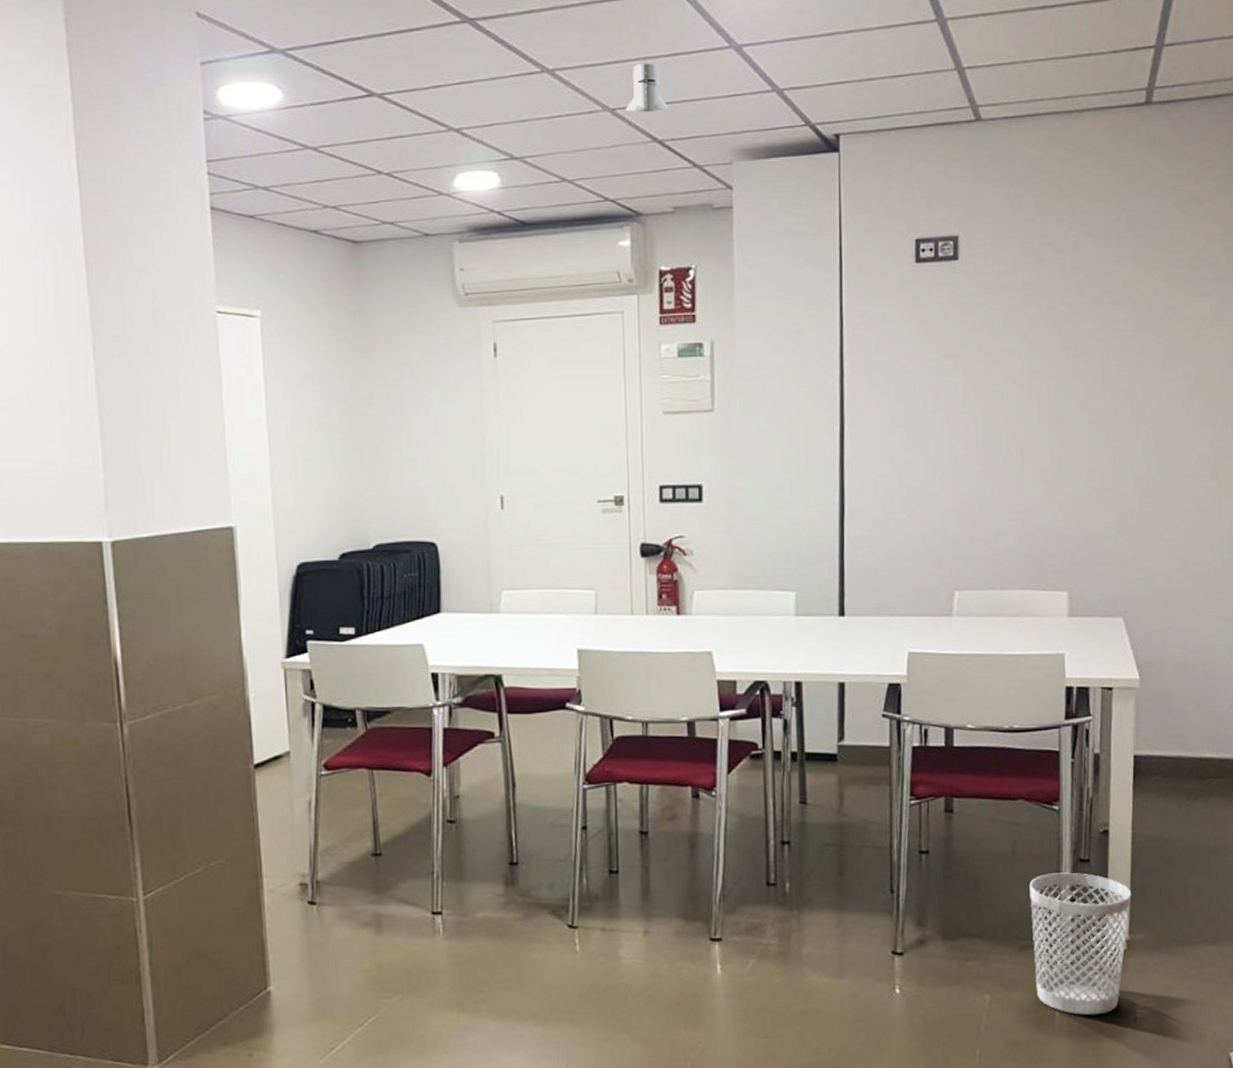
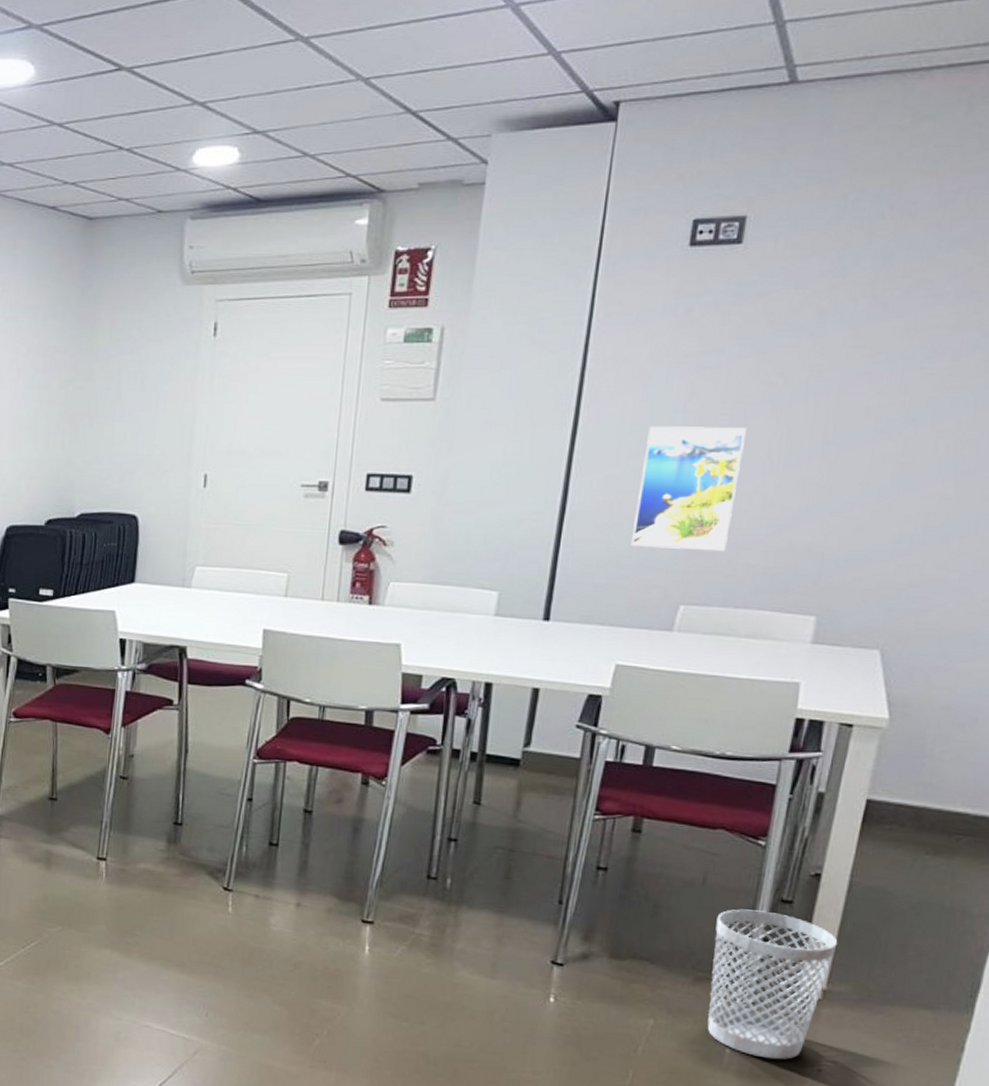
knight helmet: present [625,63,669,112] -> none [380,27,429,81]
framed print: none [905,424,987,540] -> present [630,426,748,552]

